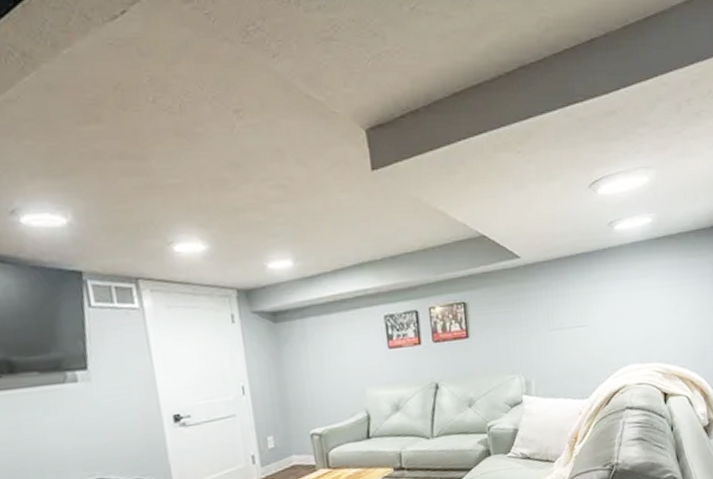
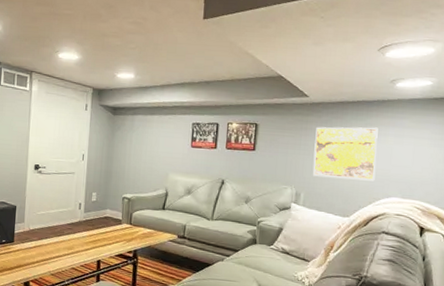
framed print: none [535,283,609,357] -> present [312,127,378,181]

